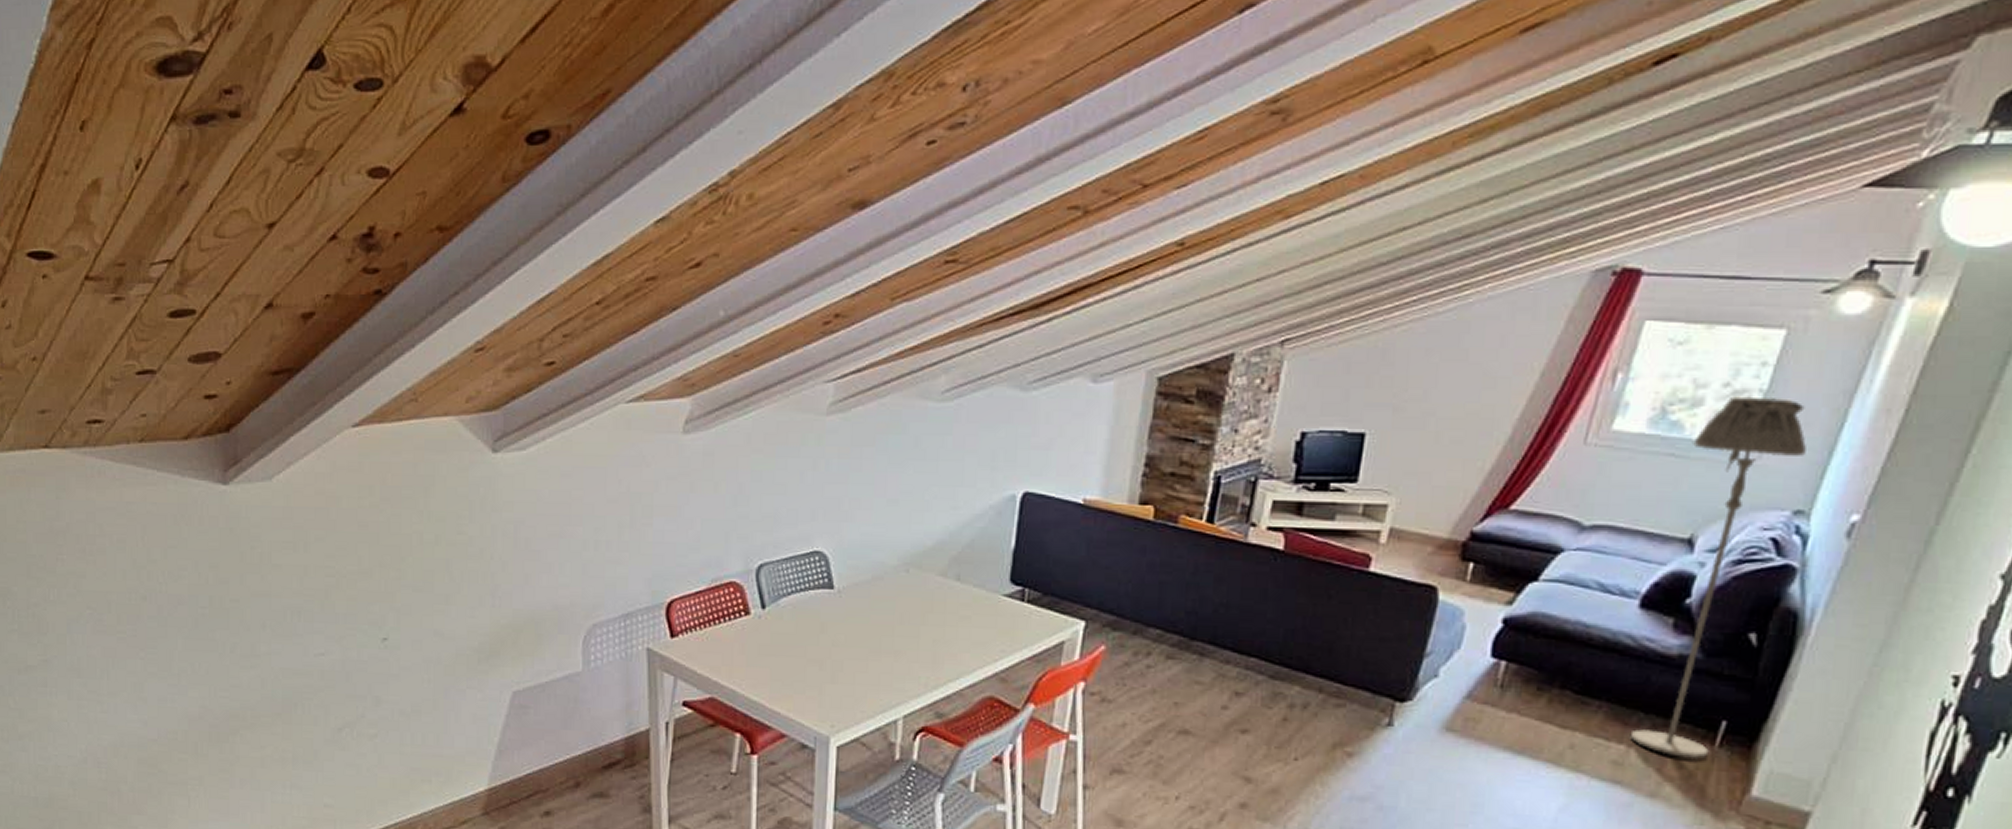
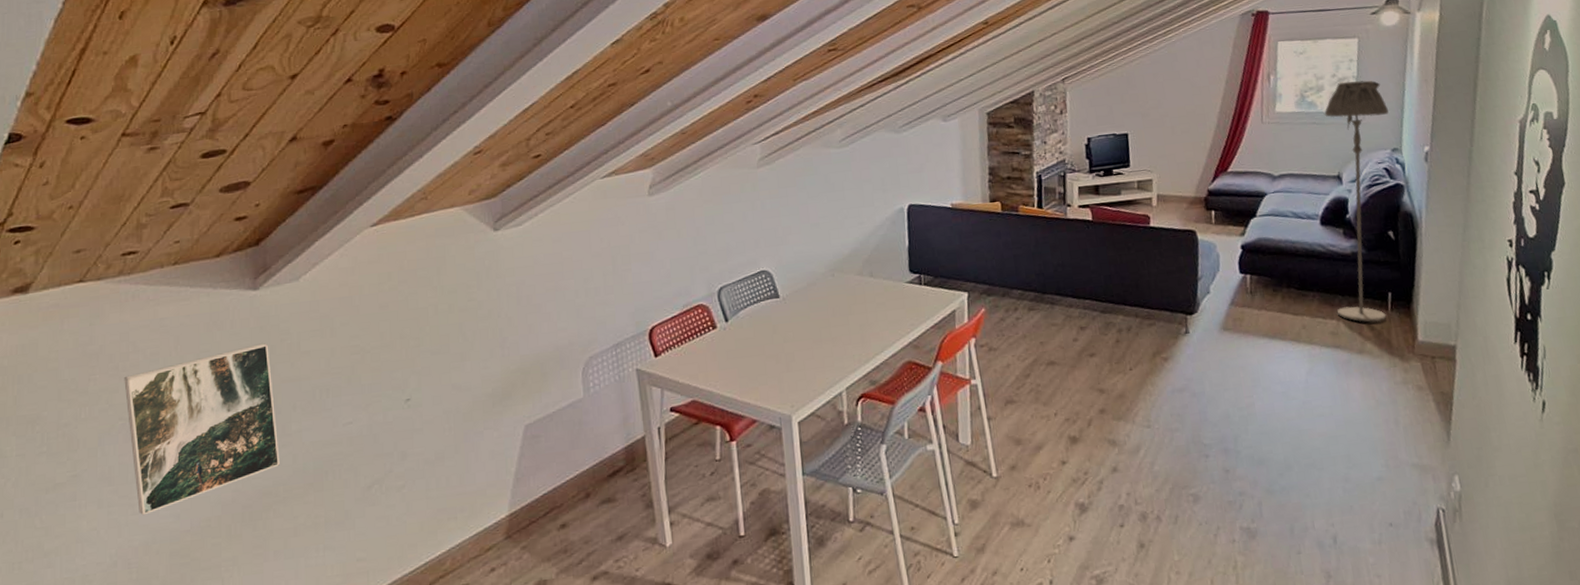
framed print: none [91,547,248,715] -> present [124,343,280,516]

